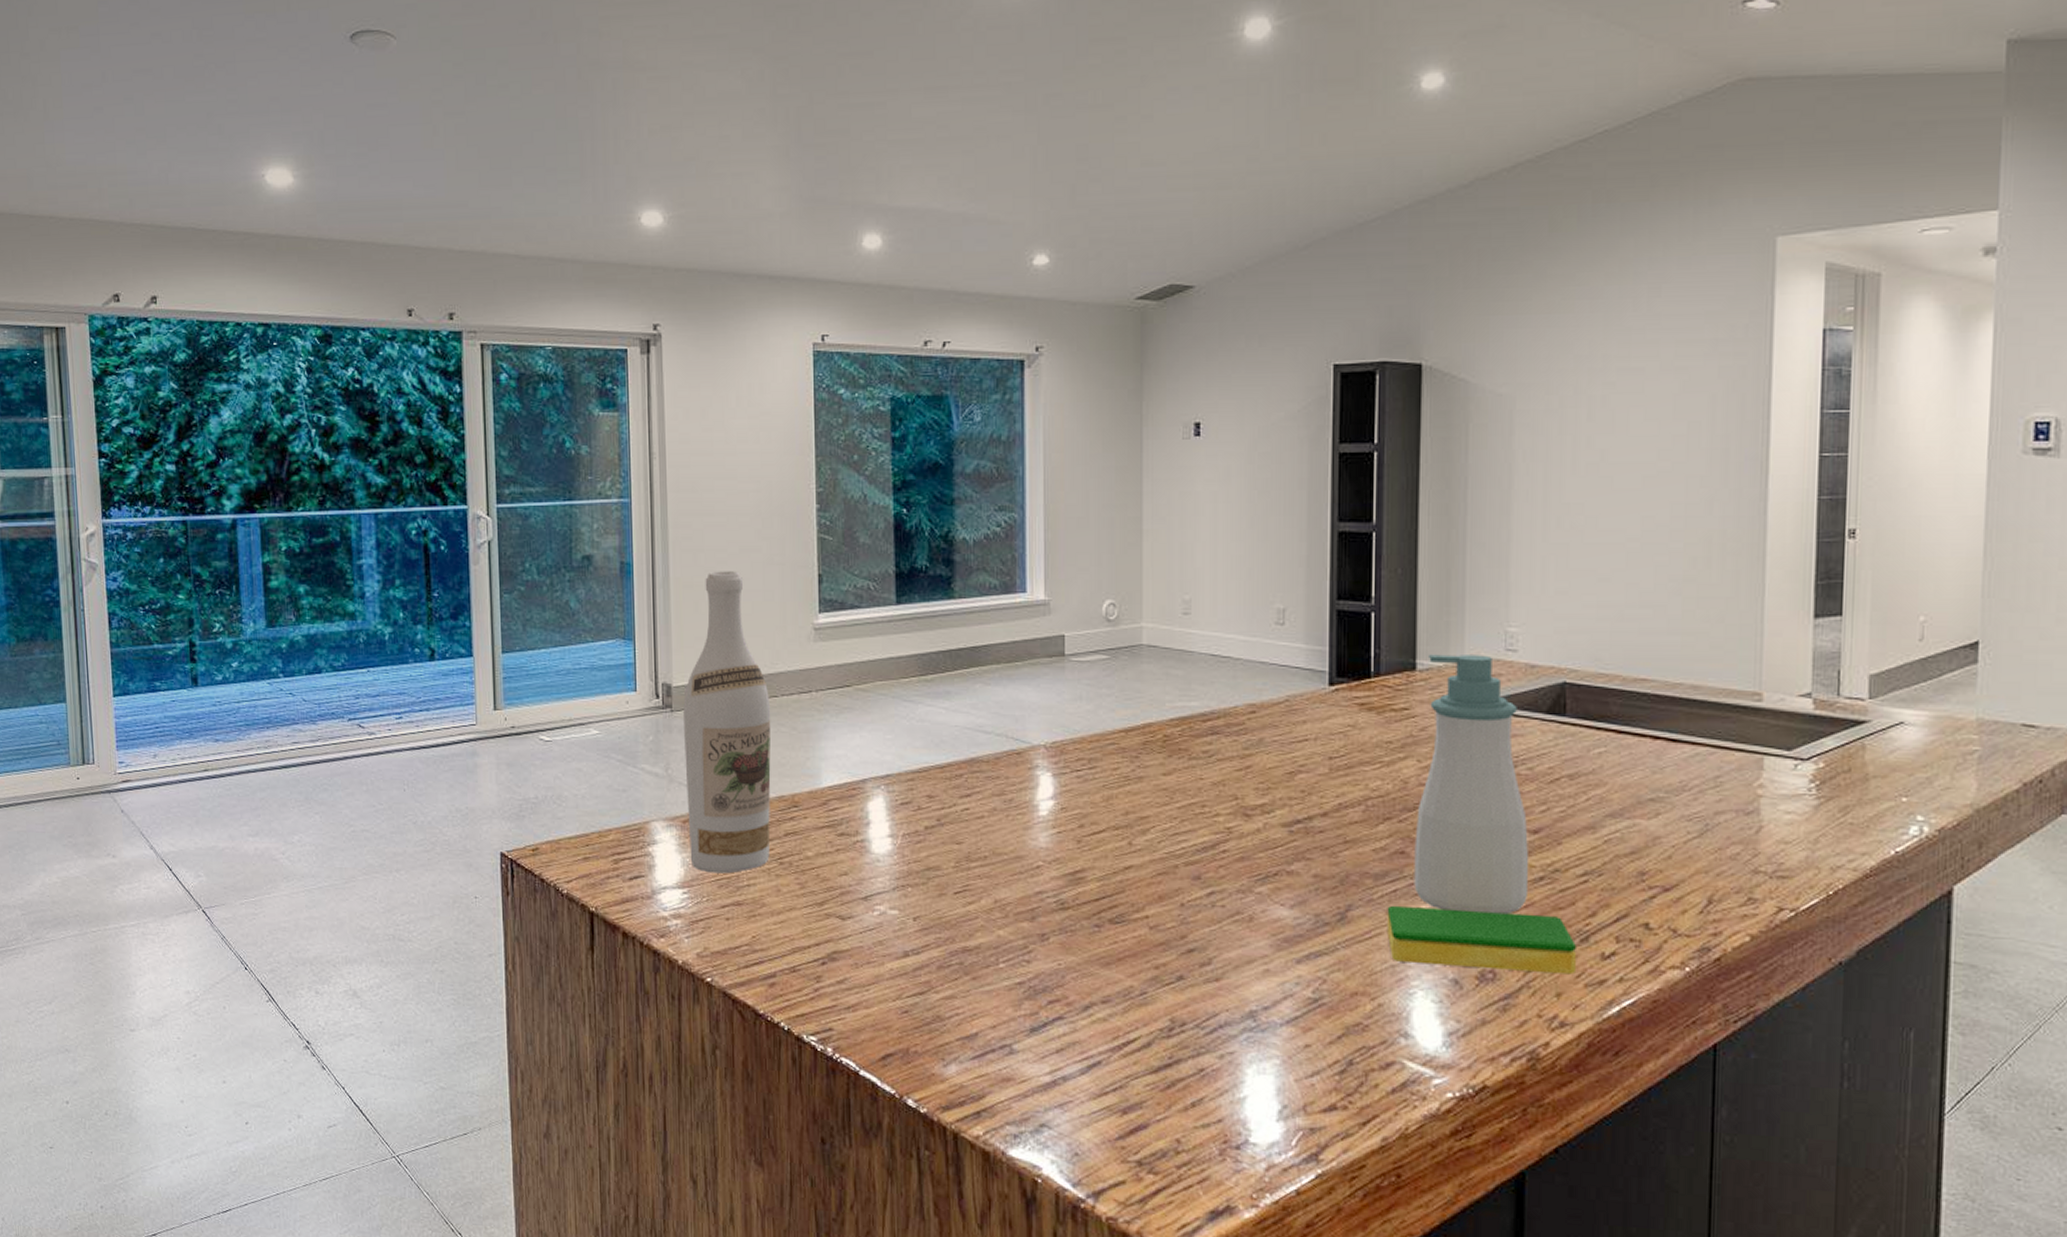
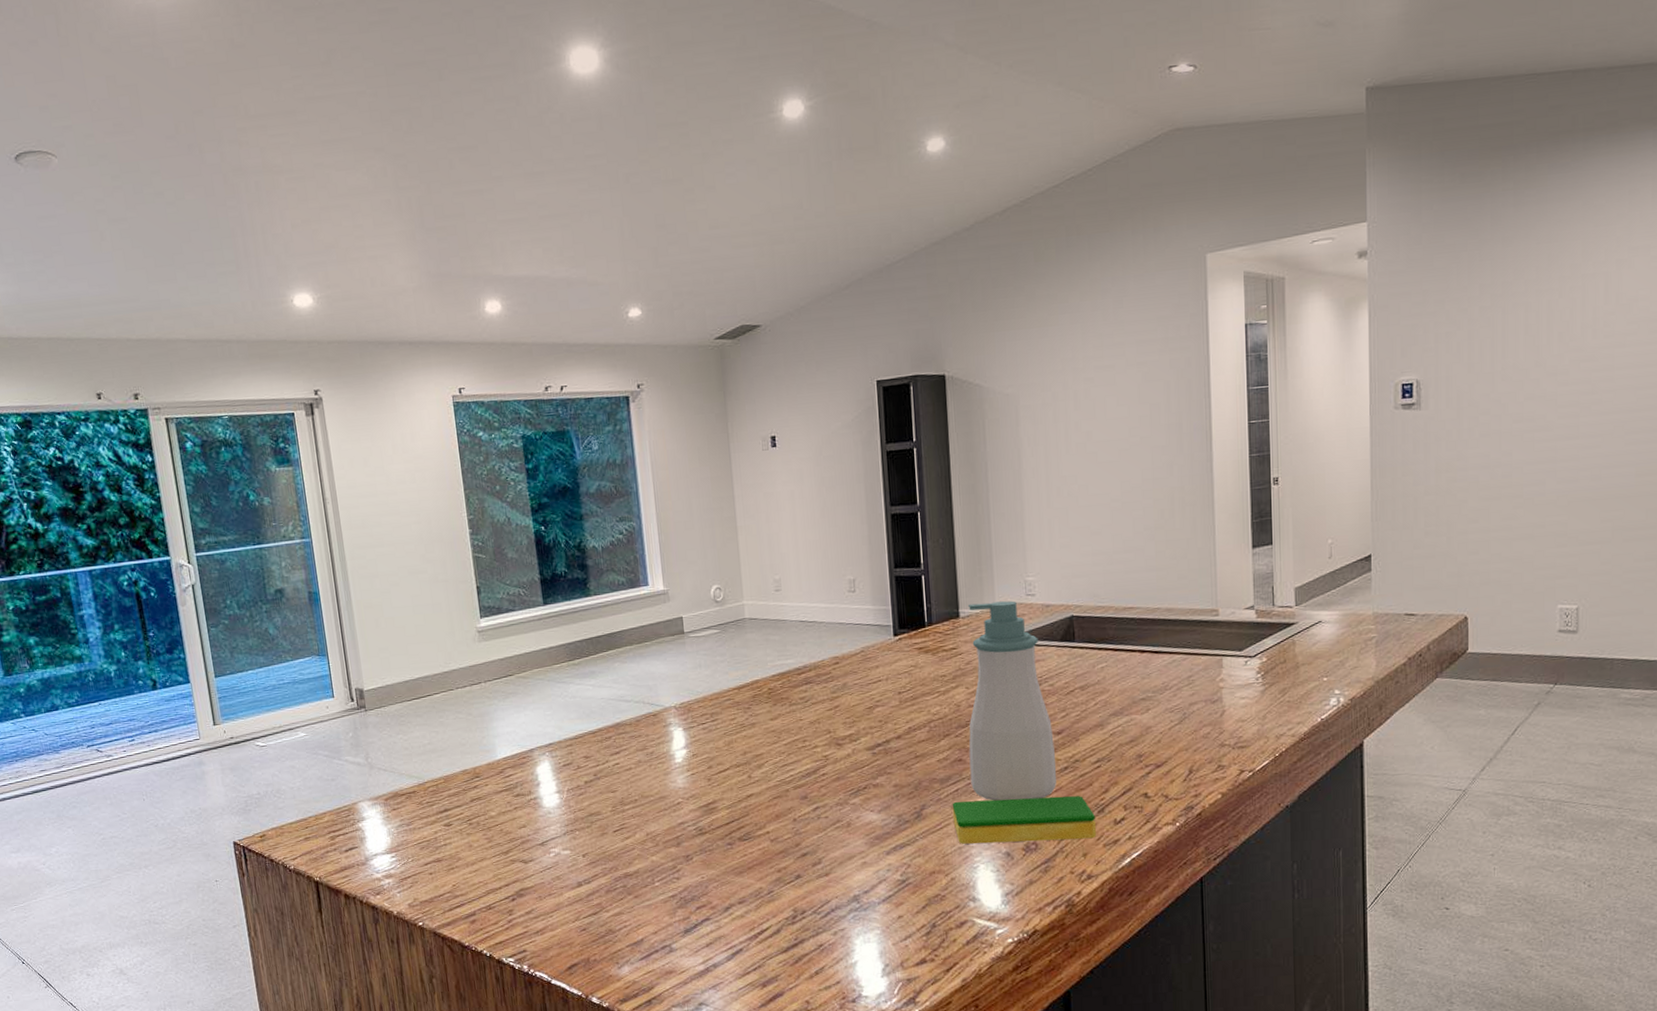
wine bottle: present [683,571,771,874] -> none [374,590,461,839]

